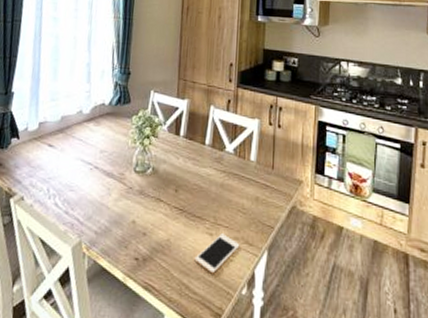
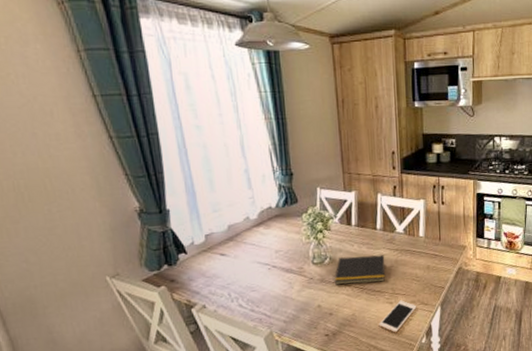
notepad: none [153,170,210,207] -> present [334,255,385,285]

